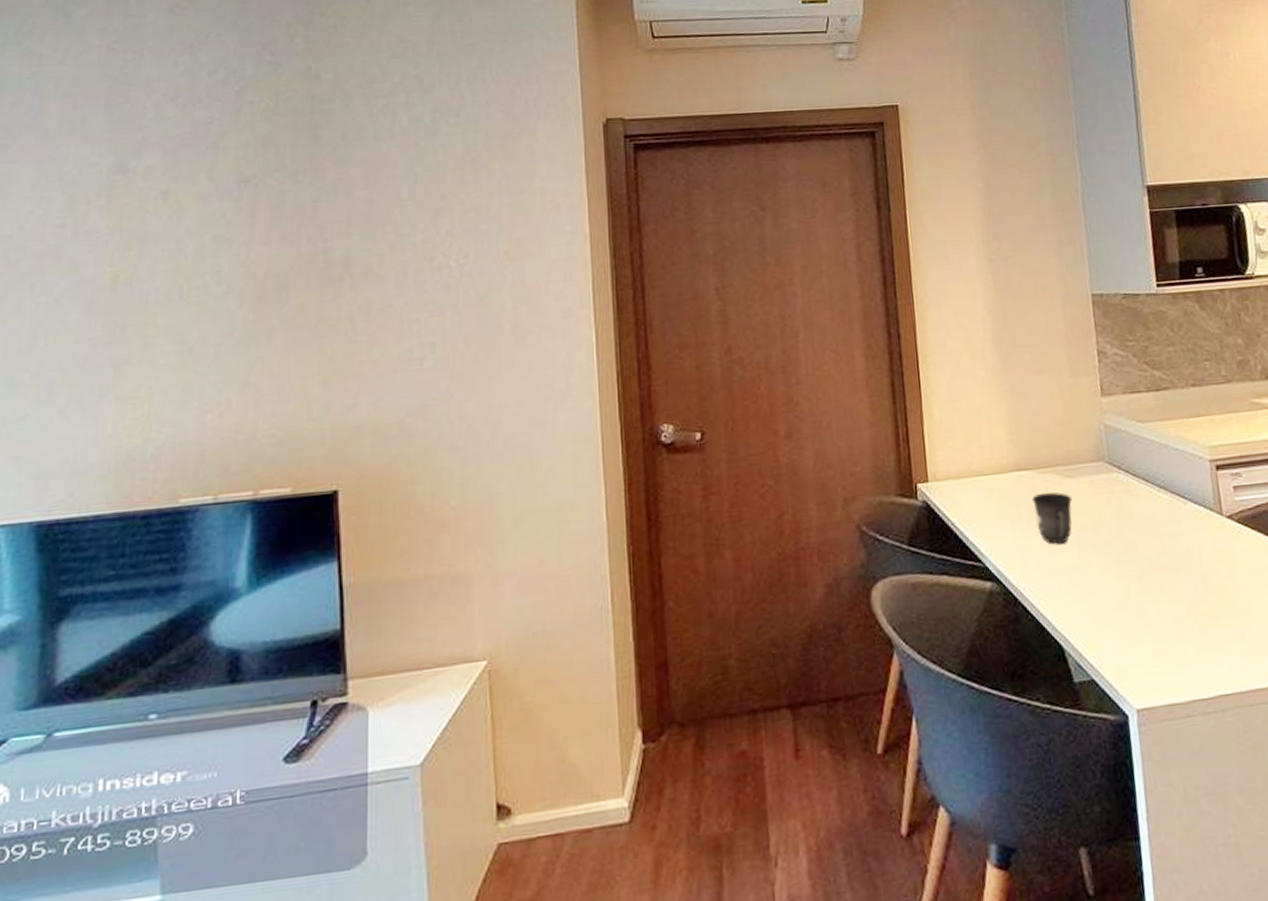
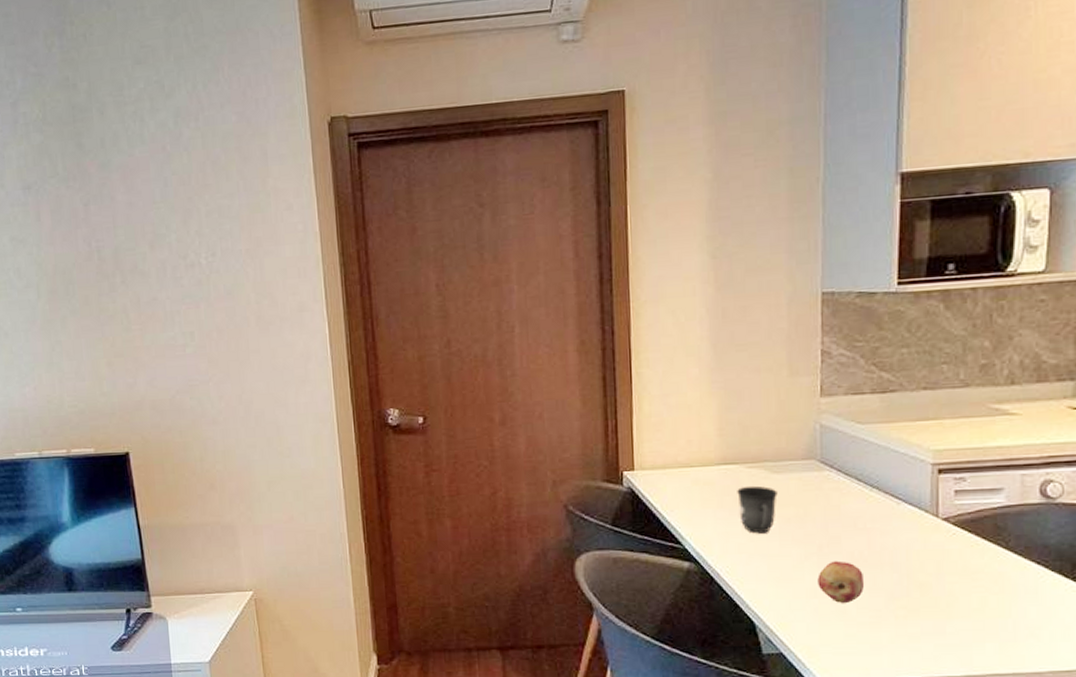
fruit: none [1119,568,1165,616] -> present [817,560,865,603]

